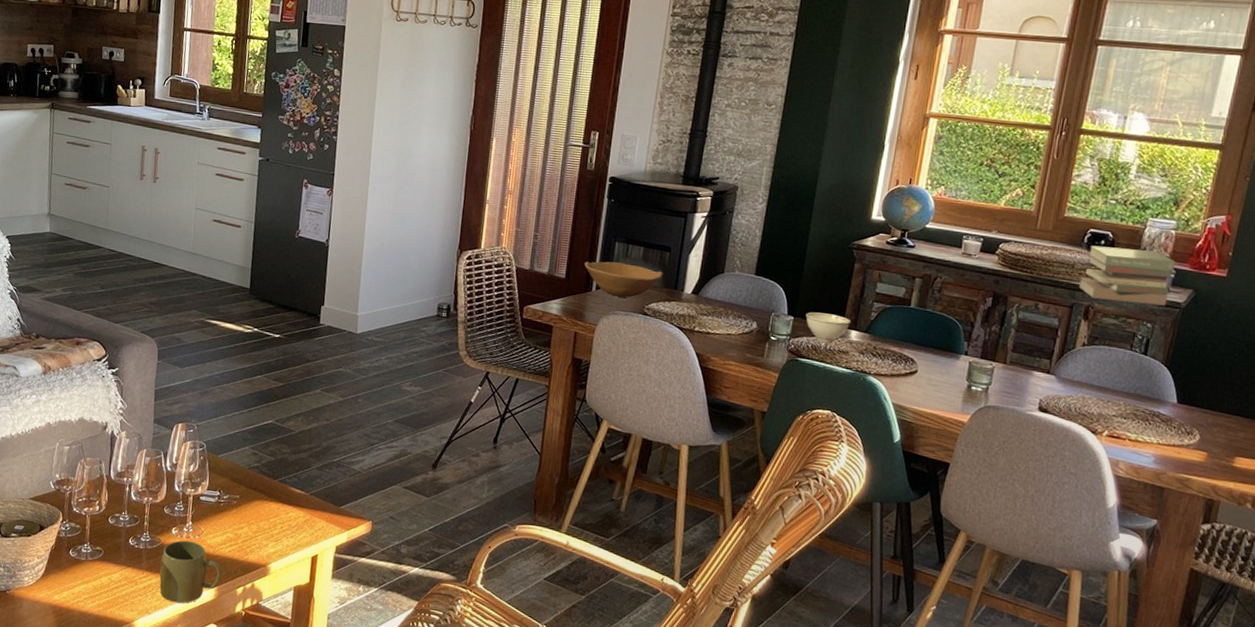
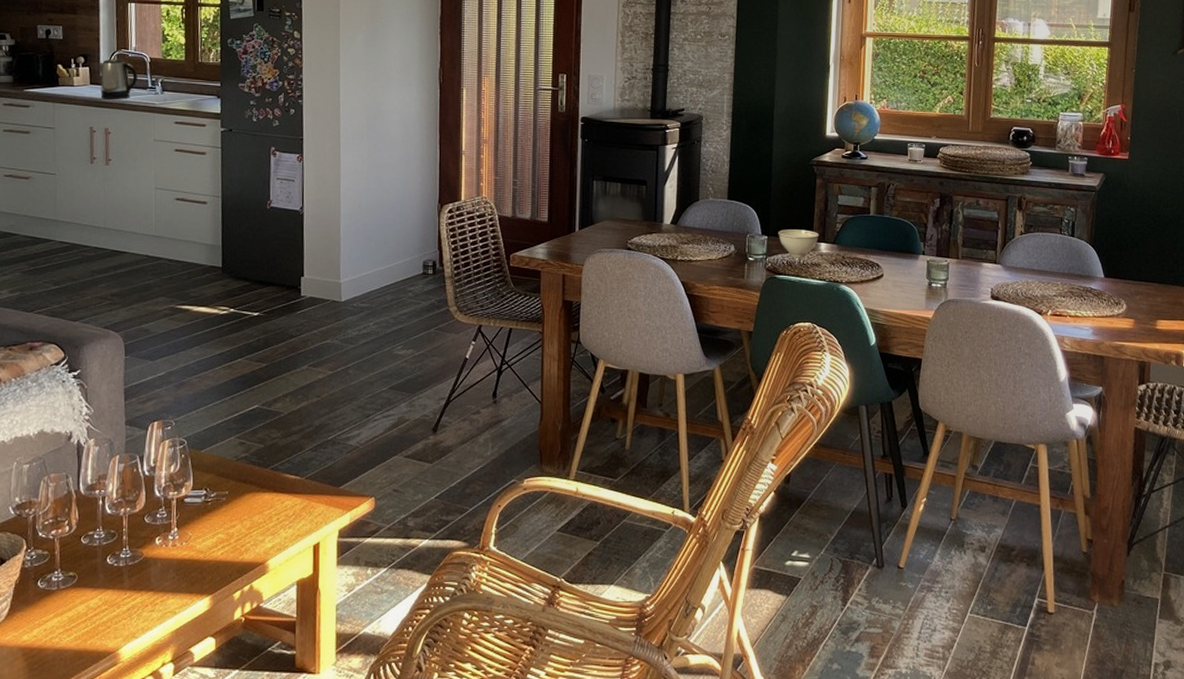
kettle: none [153,83,188,122] -> present [98,58,138,99]
mug: present [159,540,222,604] -> none [144,549,215,621]
bowl: present [585,261,663,298] -> none [566,201,642,234]
books: present [1078,245,1176,306] -> none [1010,142,1087,191]

